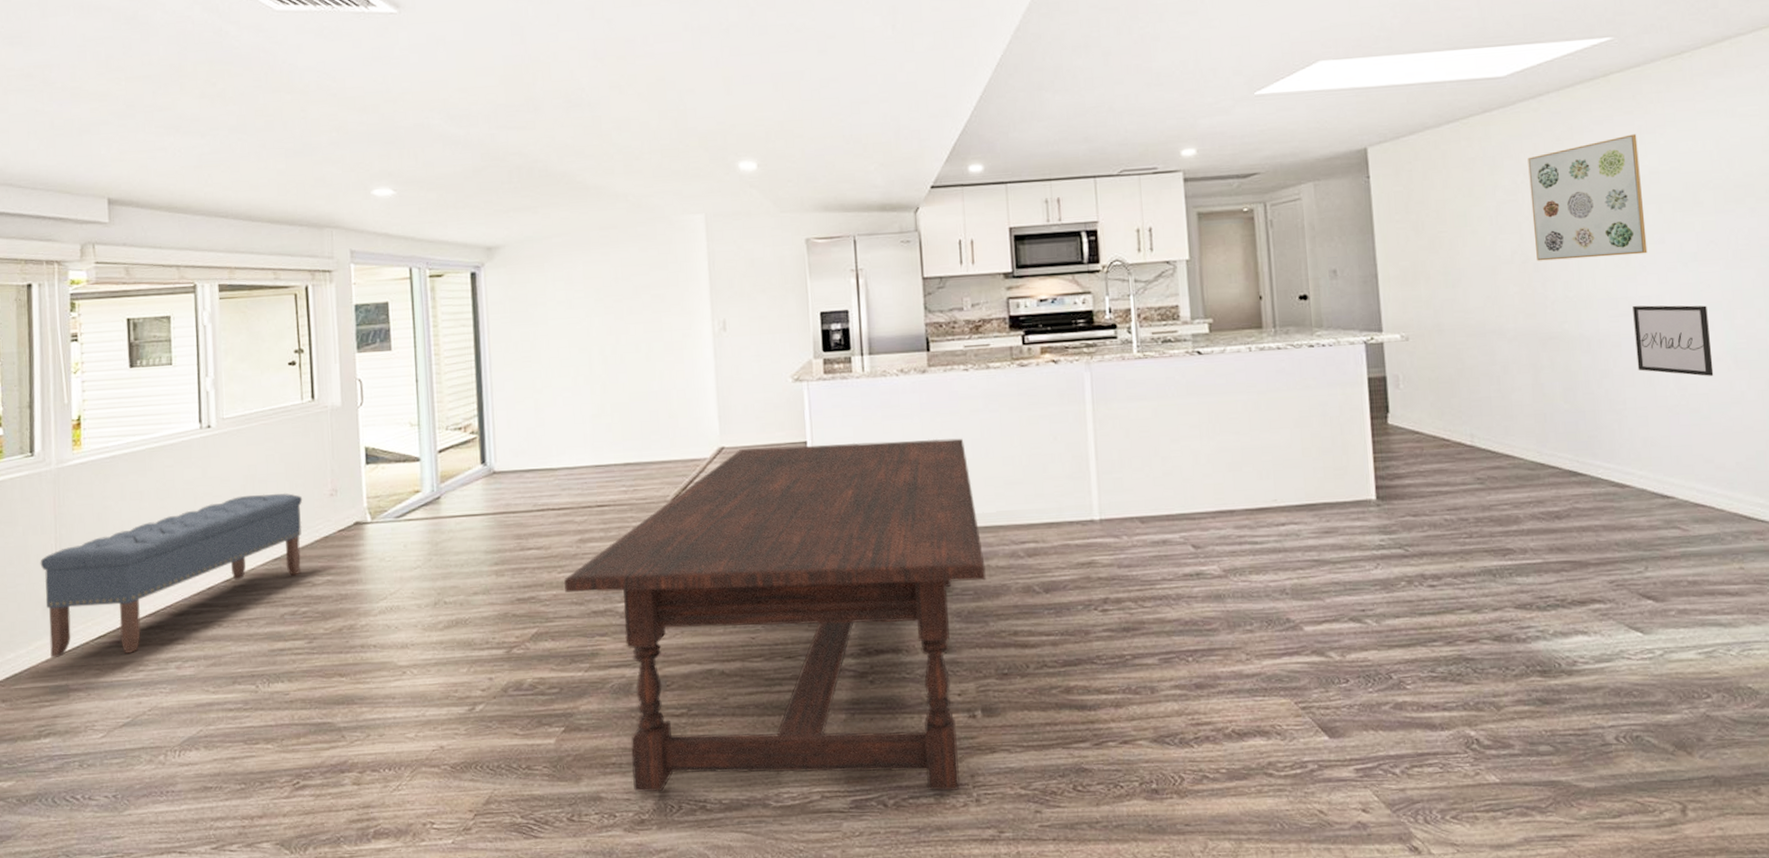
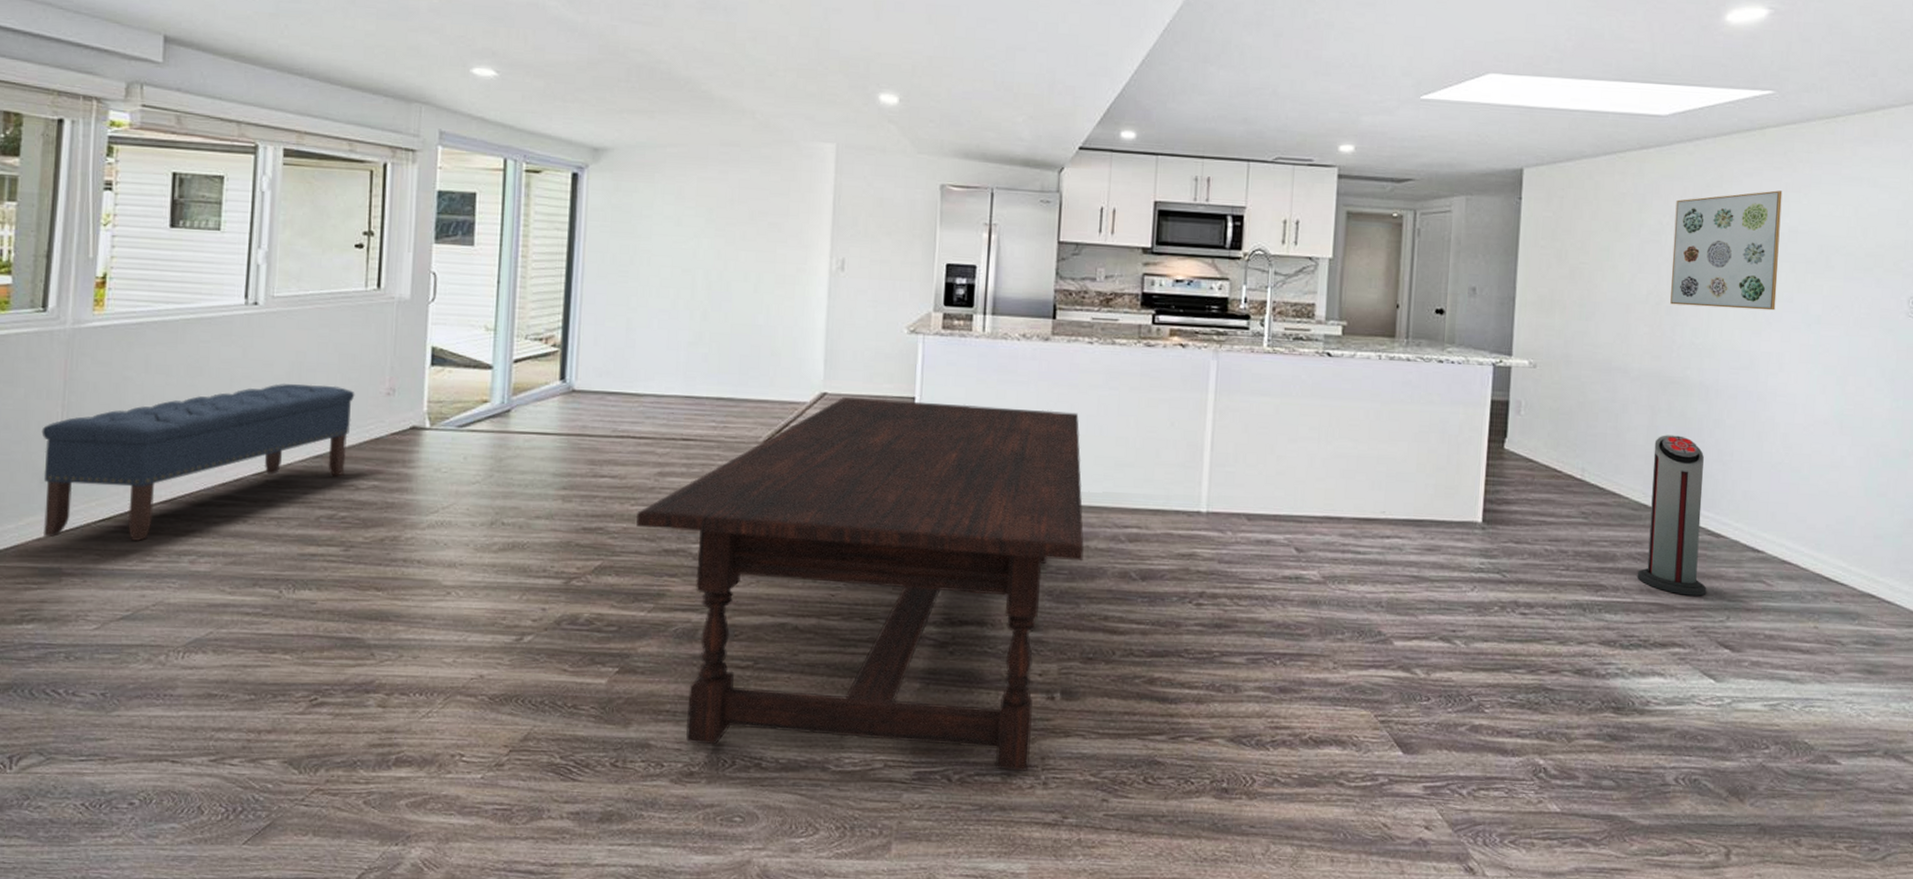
air purifier: none [1542,390,1620,550] -> present [1637,435,1707,596]
wall art: present [1633,305,1714,376] -> none [1749,361,1822,438]

